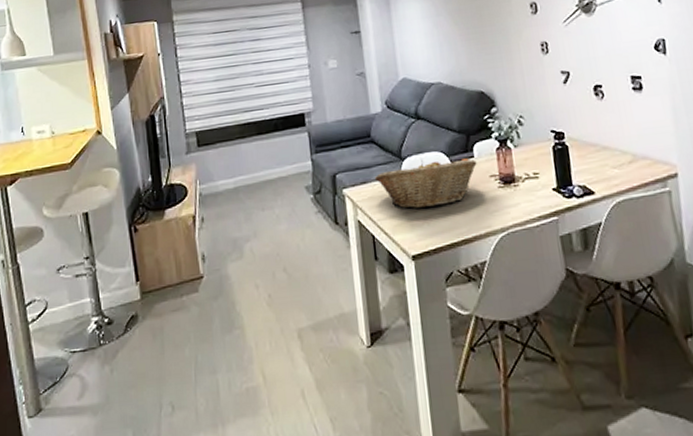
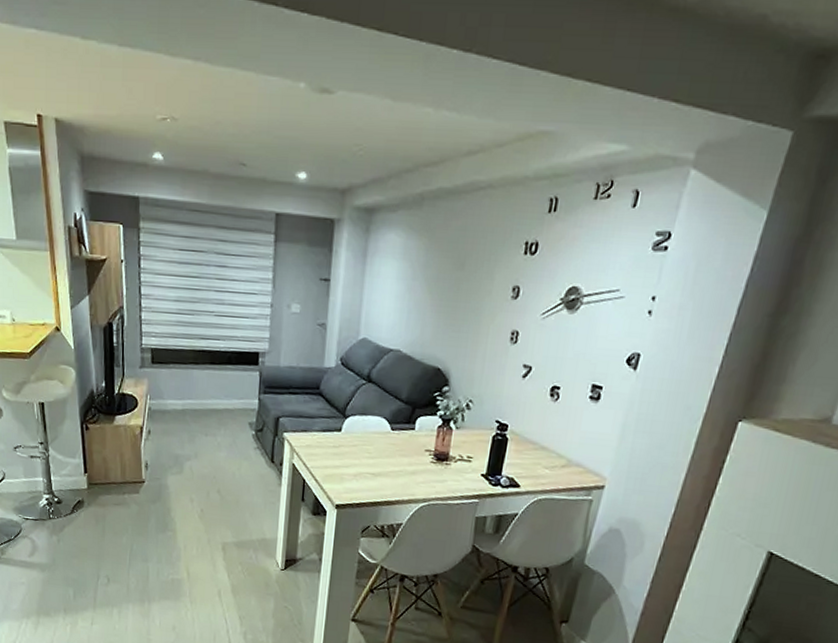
fruit basket: present [375,158,477,209] -> none [316,421,416,468]

